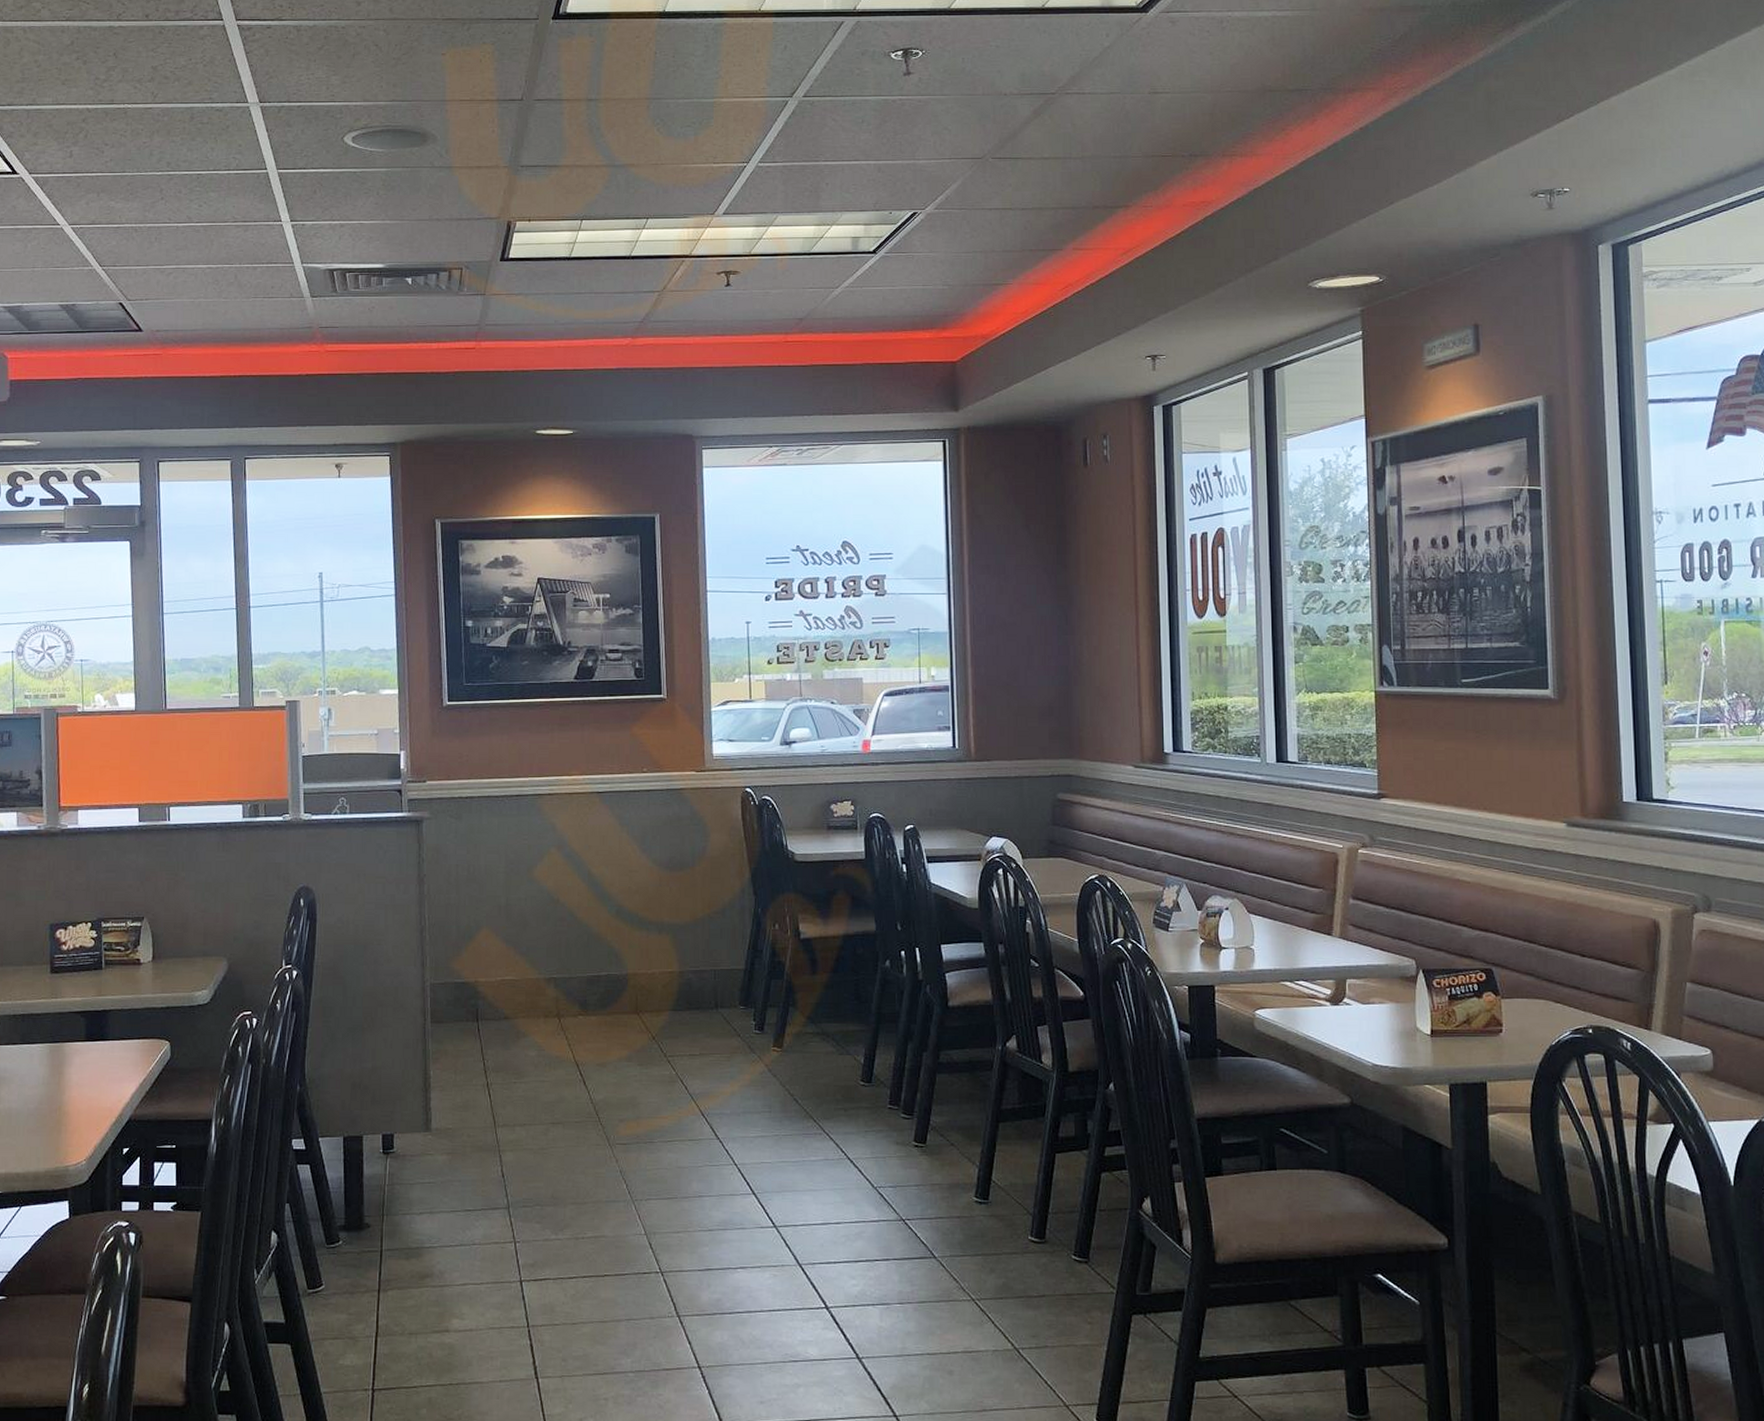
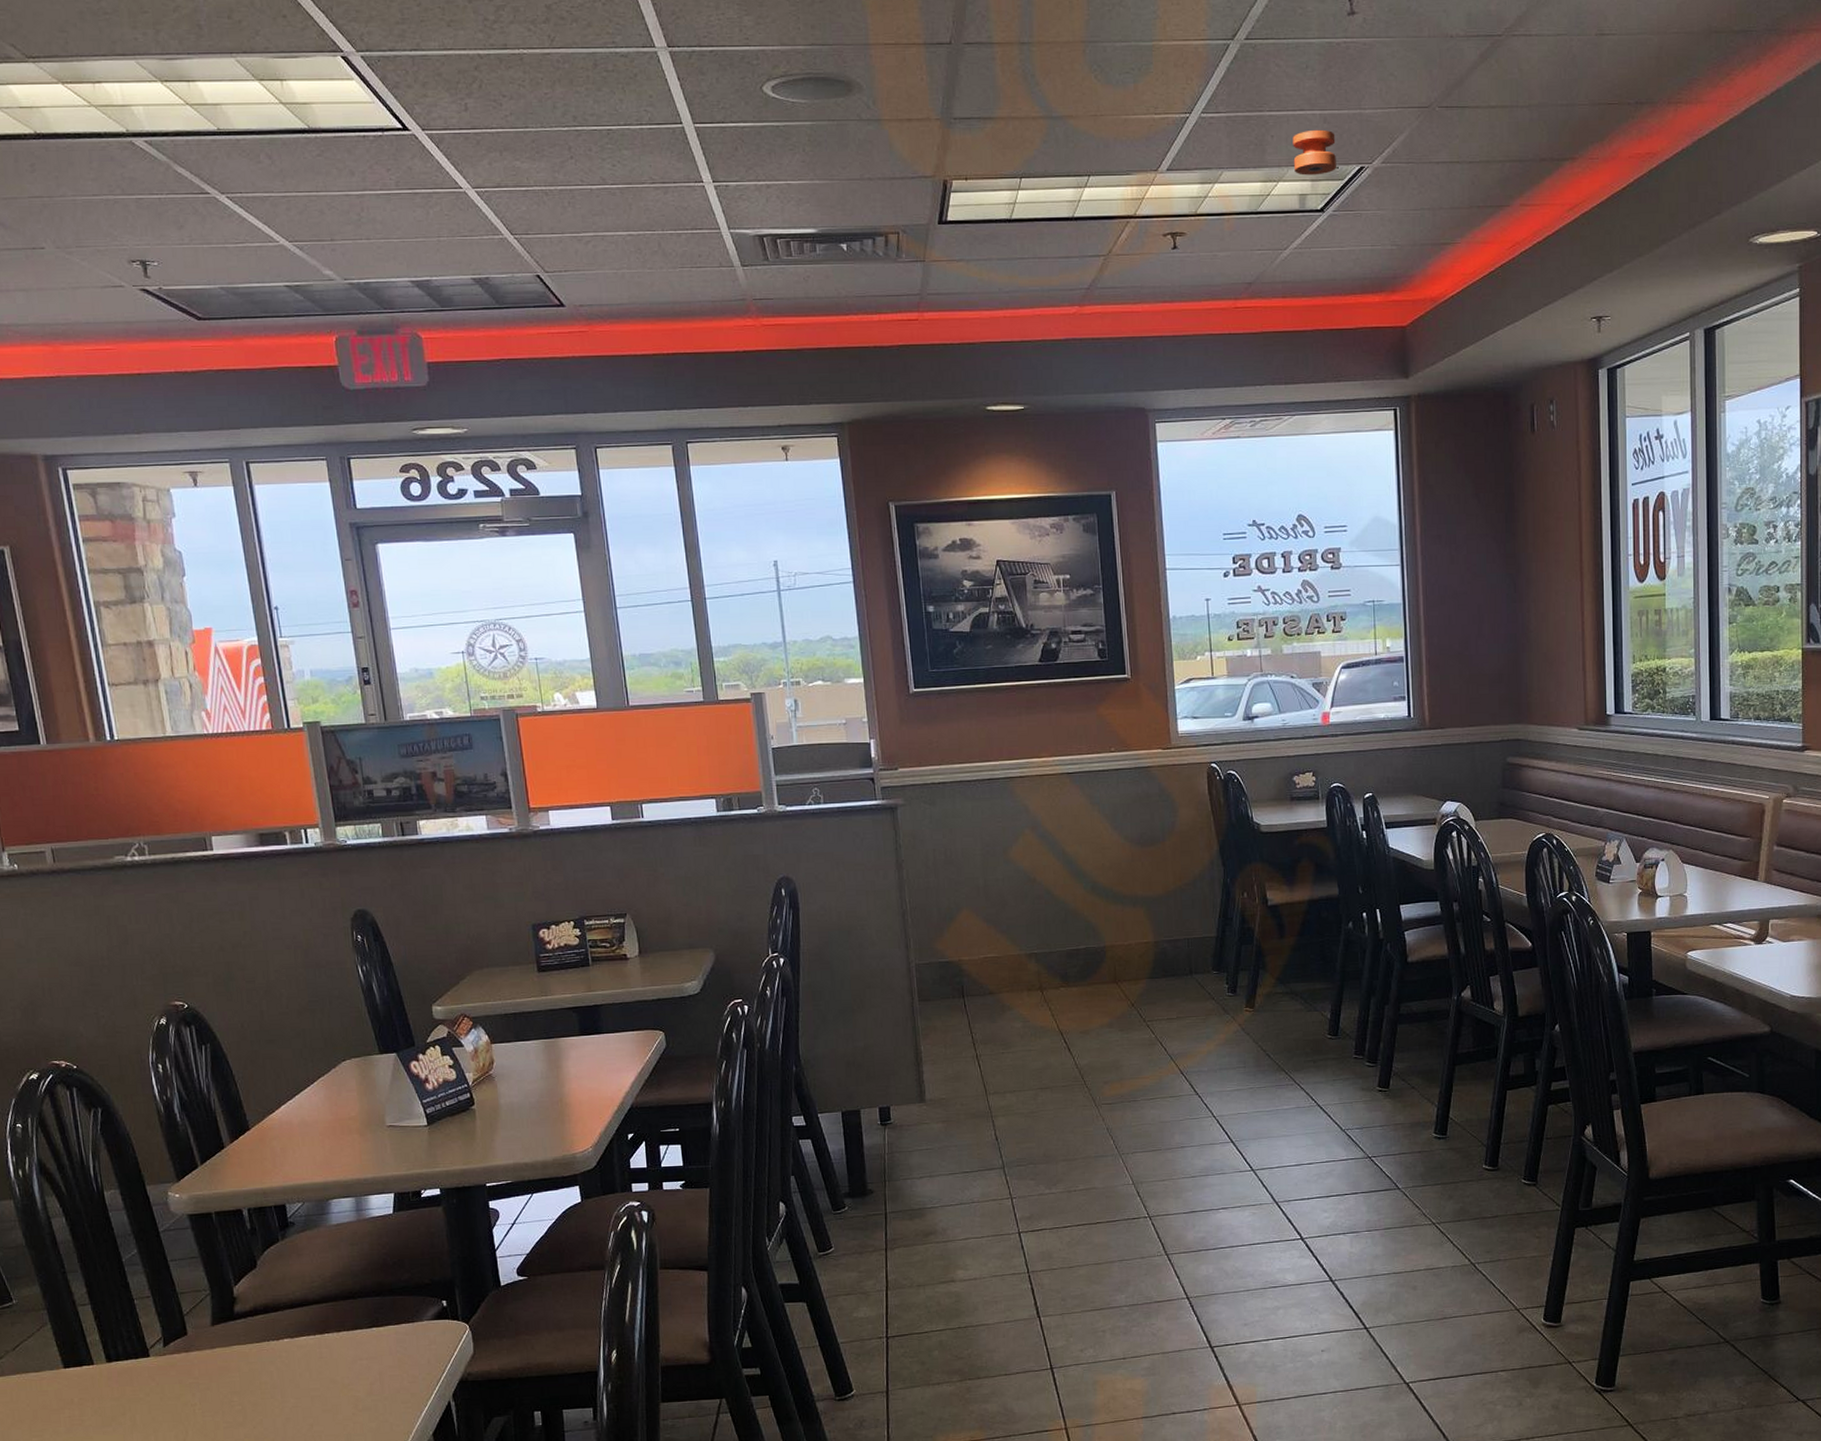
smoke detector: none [847,178,889,220] -> present [1292,129,1336,176]

